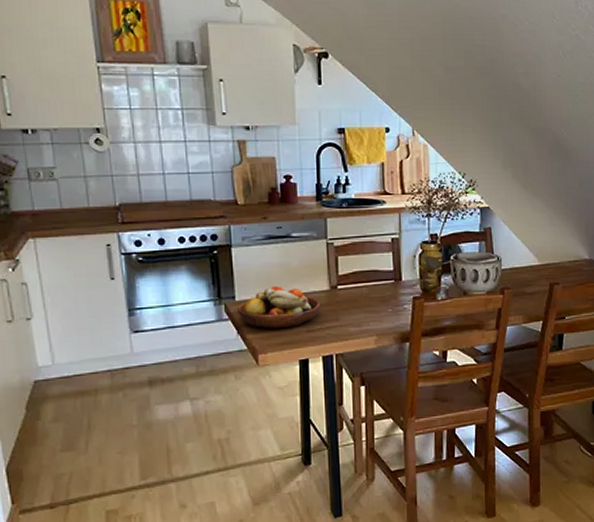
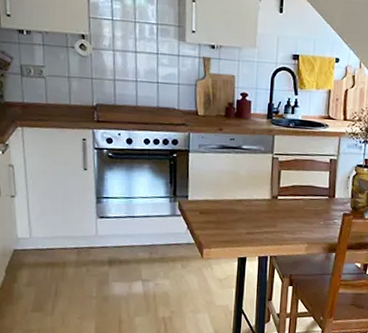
fruit bowl: present [238,286,321,329] -> none [189,191,262,228]

